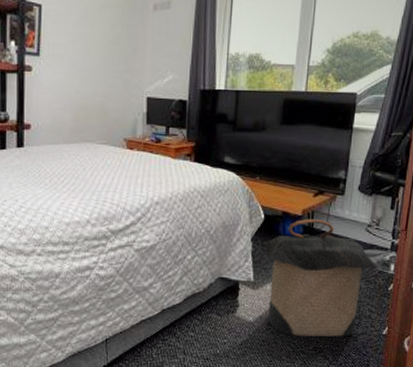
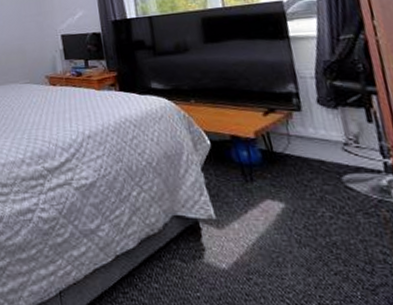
laundry hamper: present [264,218,380,337] -> none [217,141,378,289]

